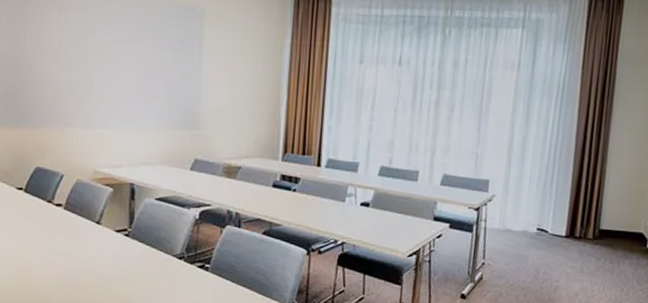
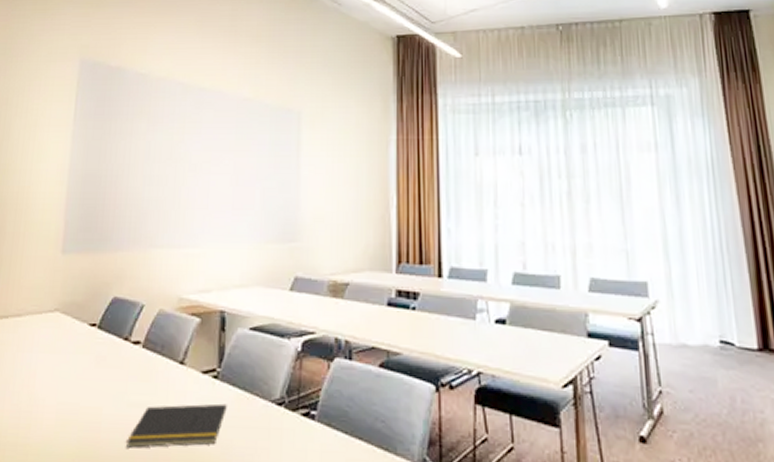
notepad: none [55,254,137,286] -> present [126,403,227,448]

